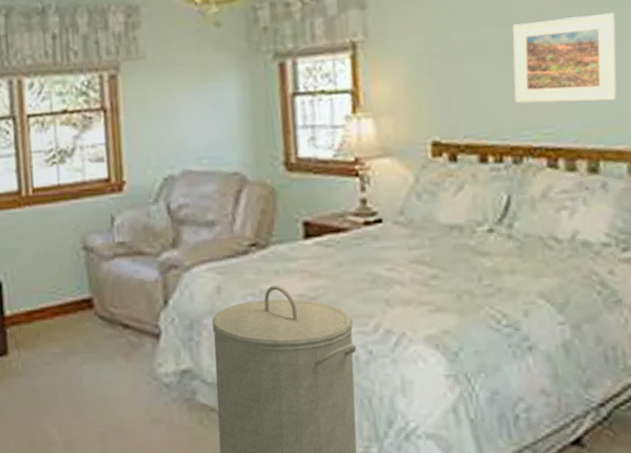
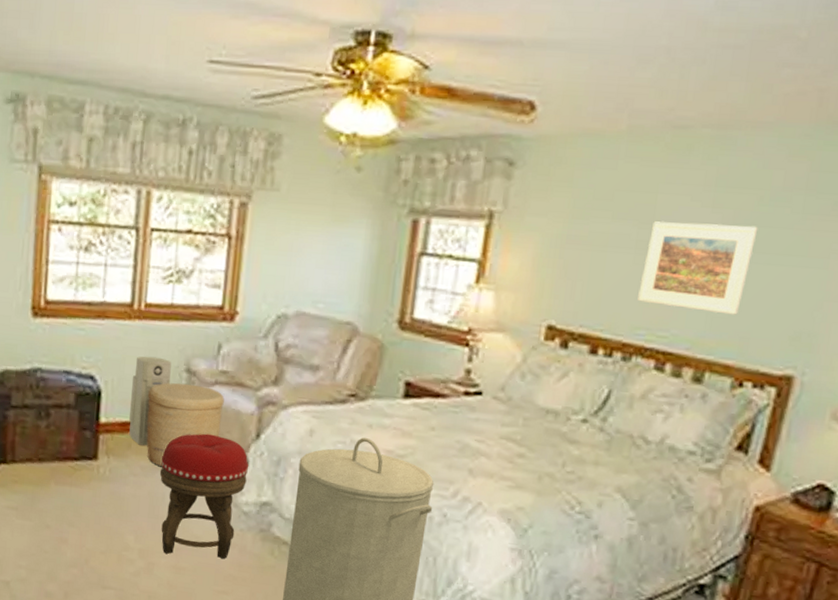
air purifier: none [30,239,70,332] -> present [129,356,172,446]
basket: none [49,261,127,351] -> present [146,382,225,466]
footstool: none [72,308,162,442] -> present [159,433,248,559]

